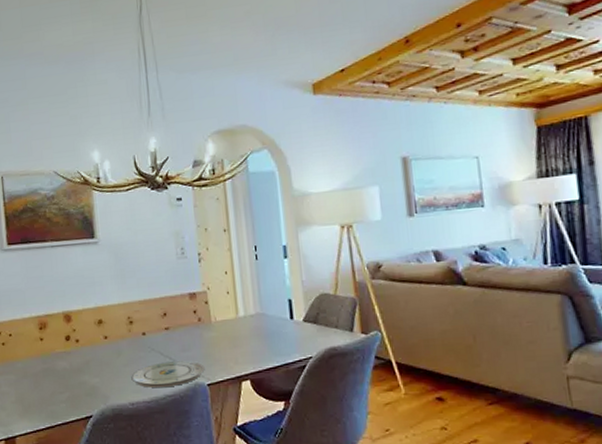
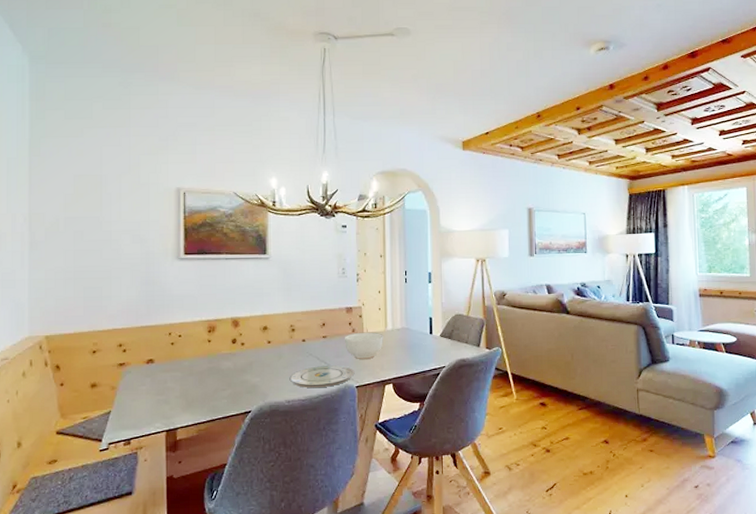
bowl: none [189,320,236,353] -> present [344,332,383,359]

